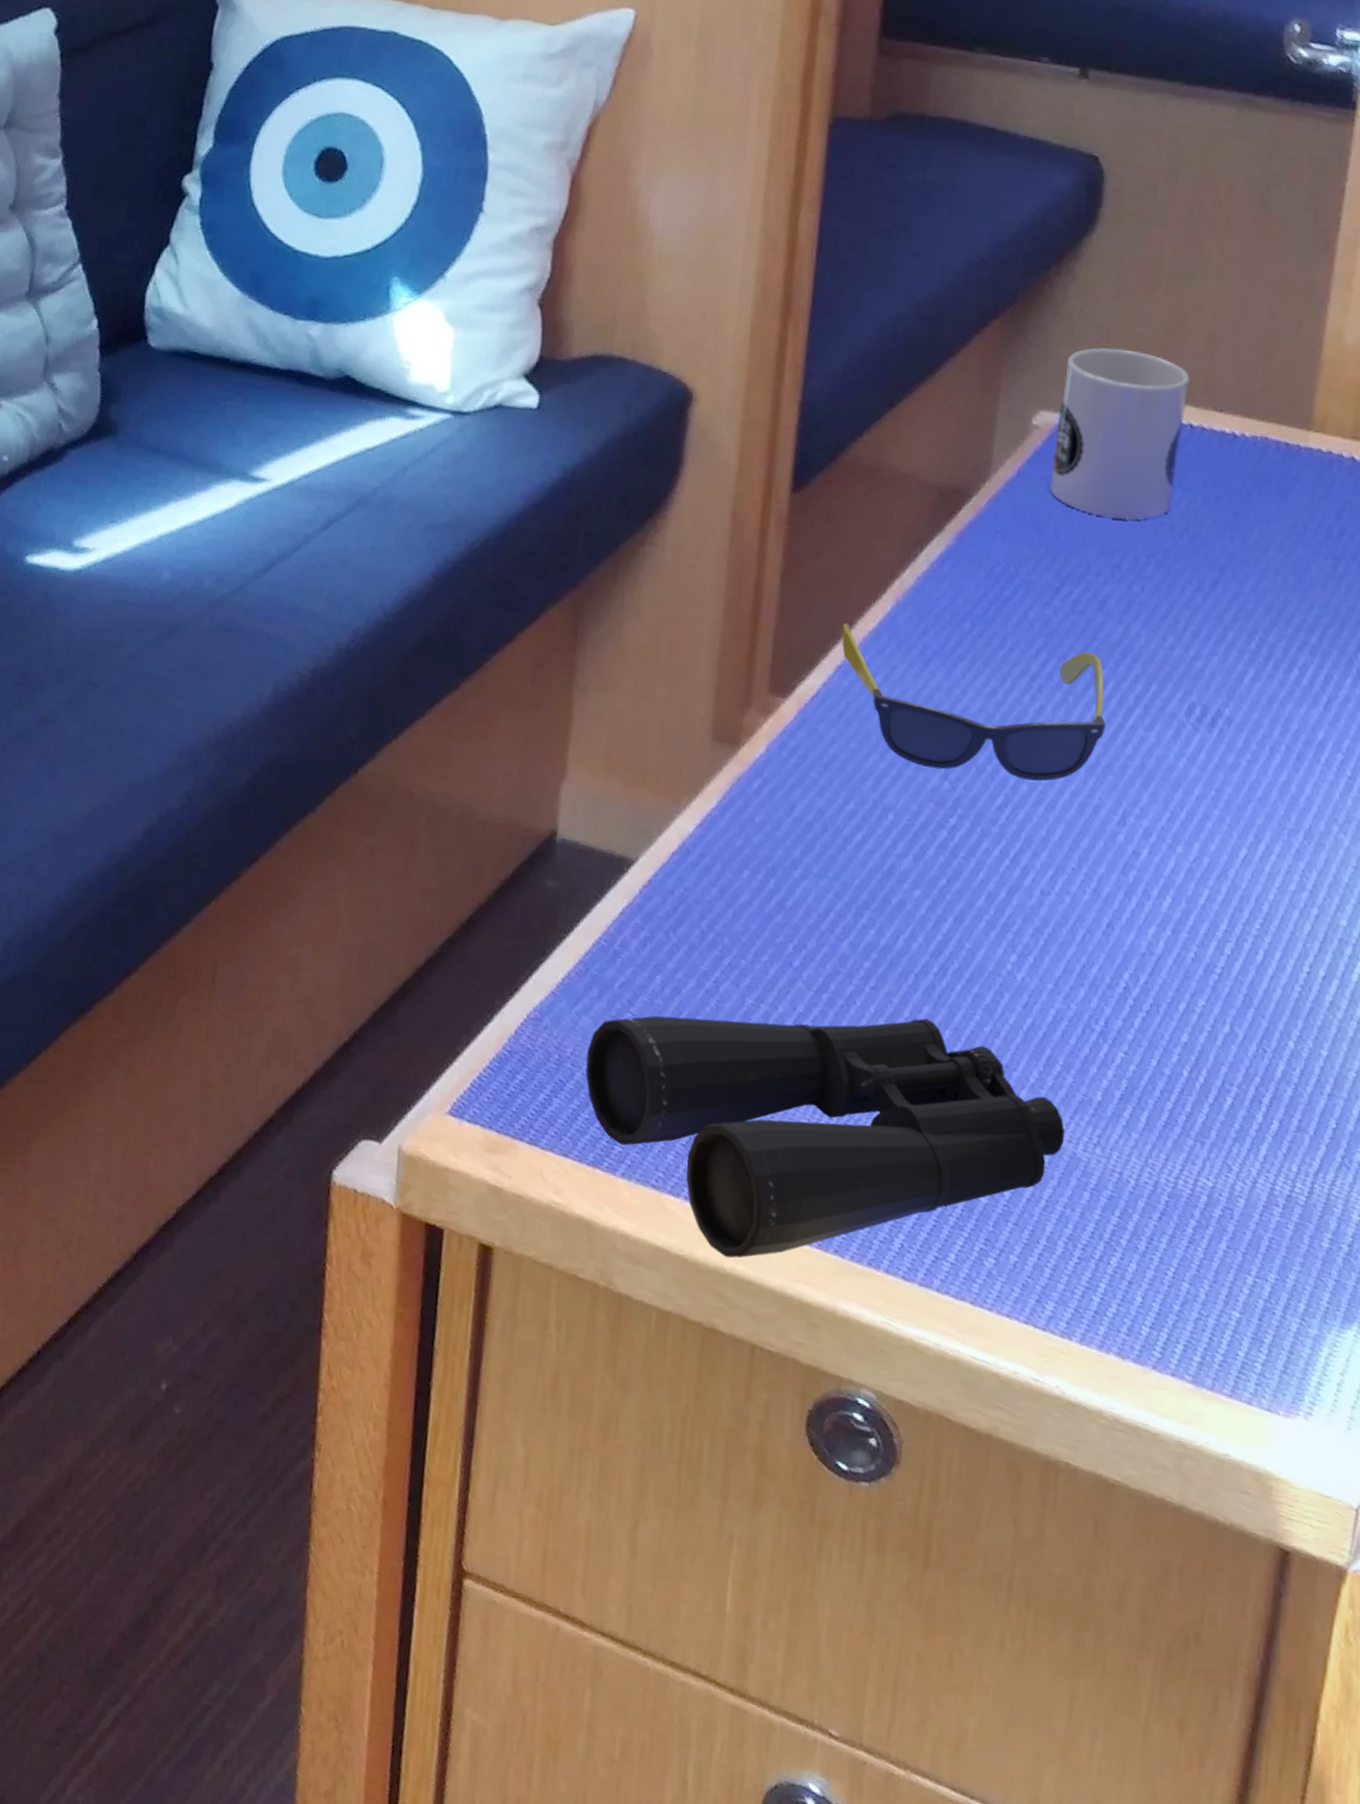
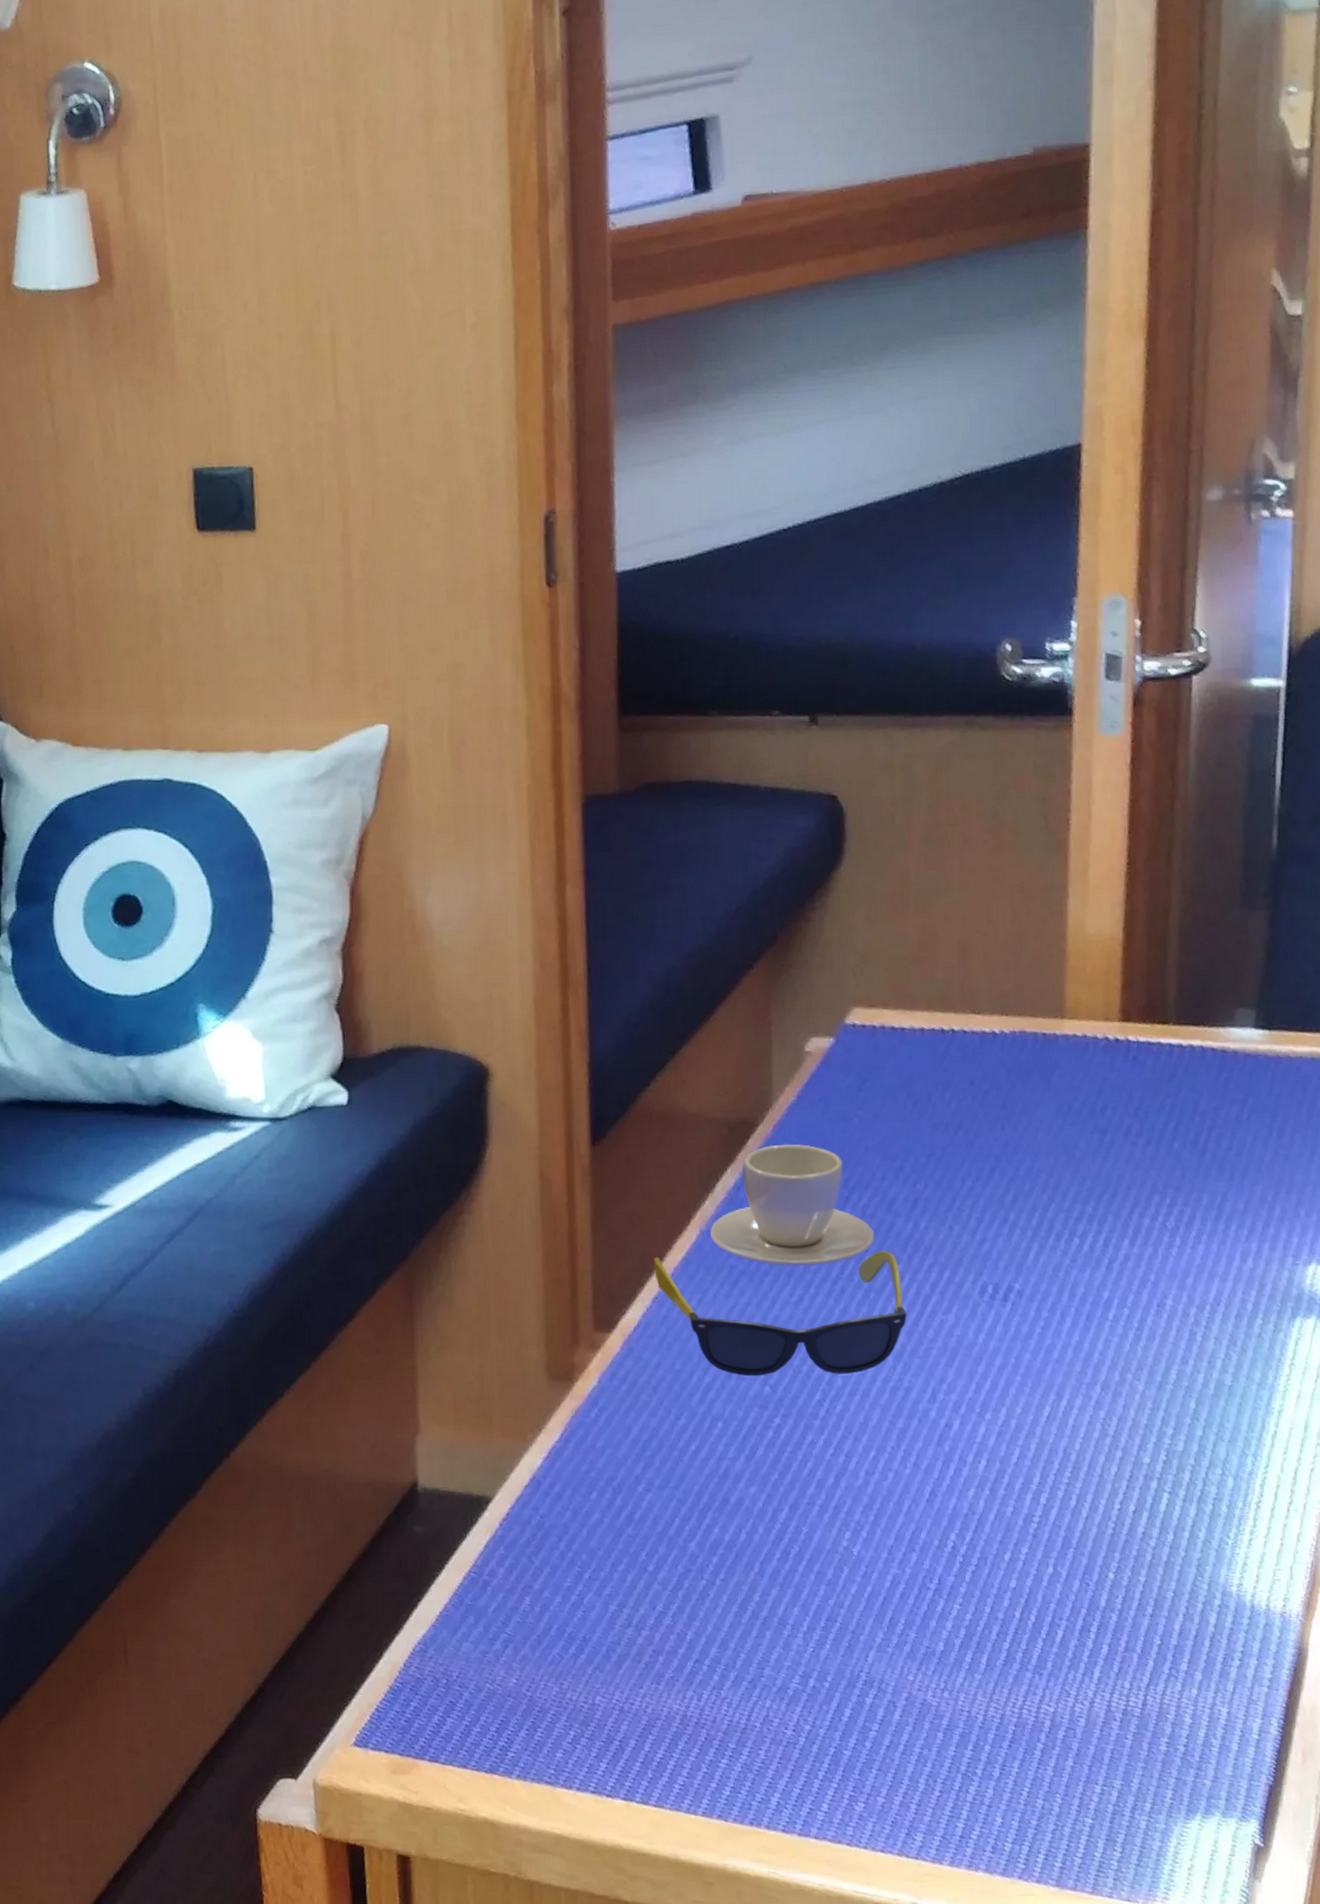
binoculars: present [585,1015,1065,1259] -> none [471,1600,914,1836]
teacup: none [906,520,1082,659] -> present [710,1144,875,1267]
mug: present [1048,347,1190,520] -> none [827,969,947,1127]

